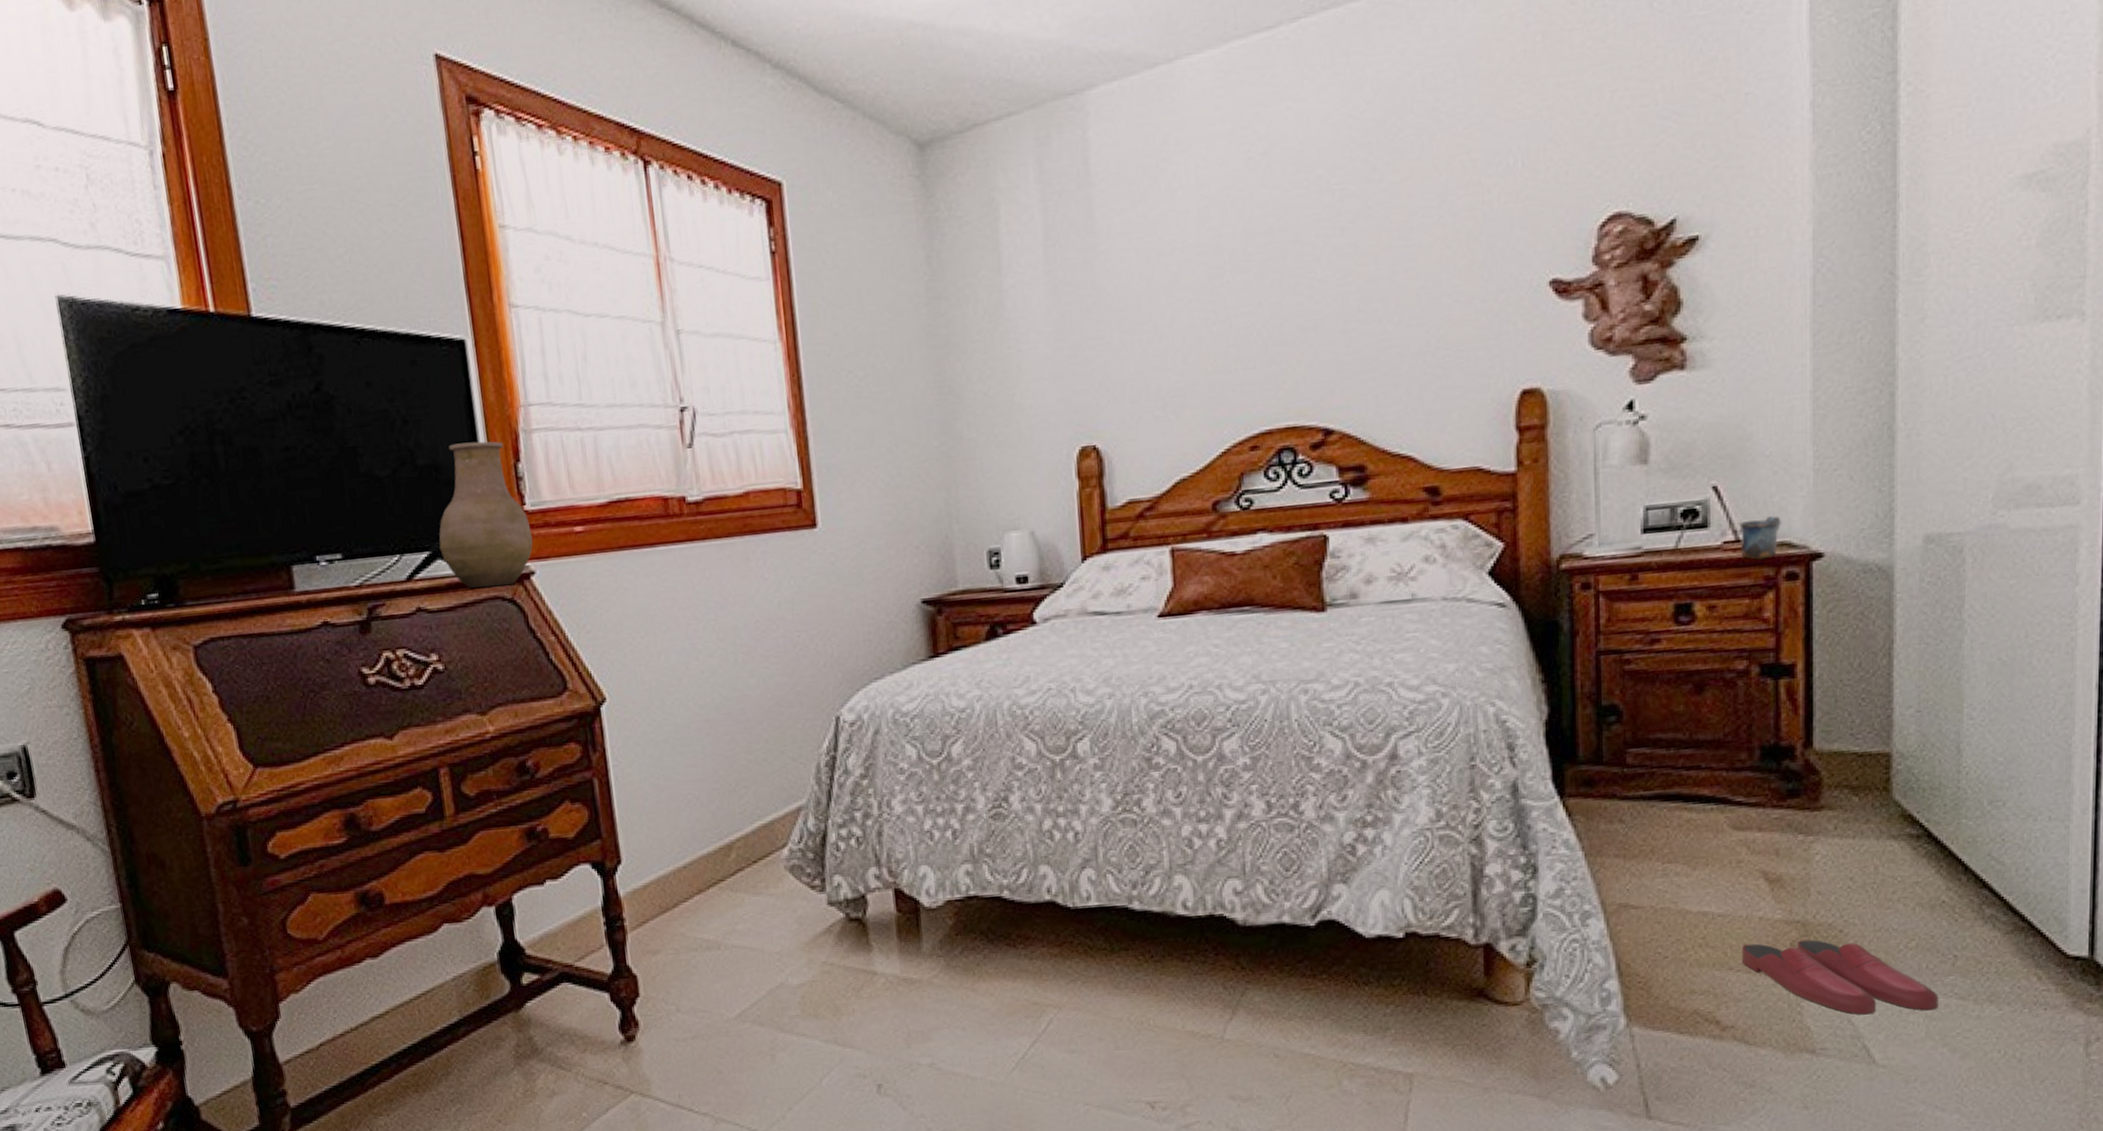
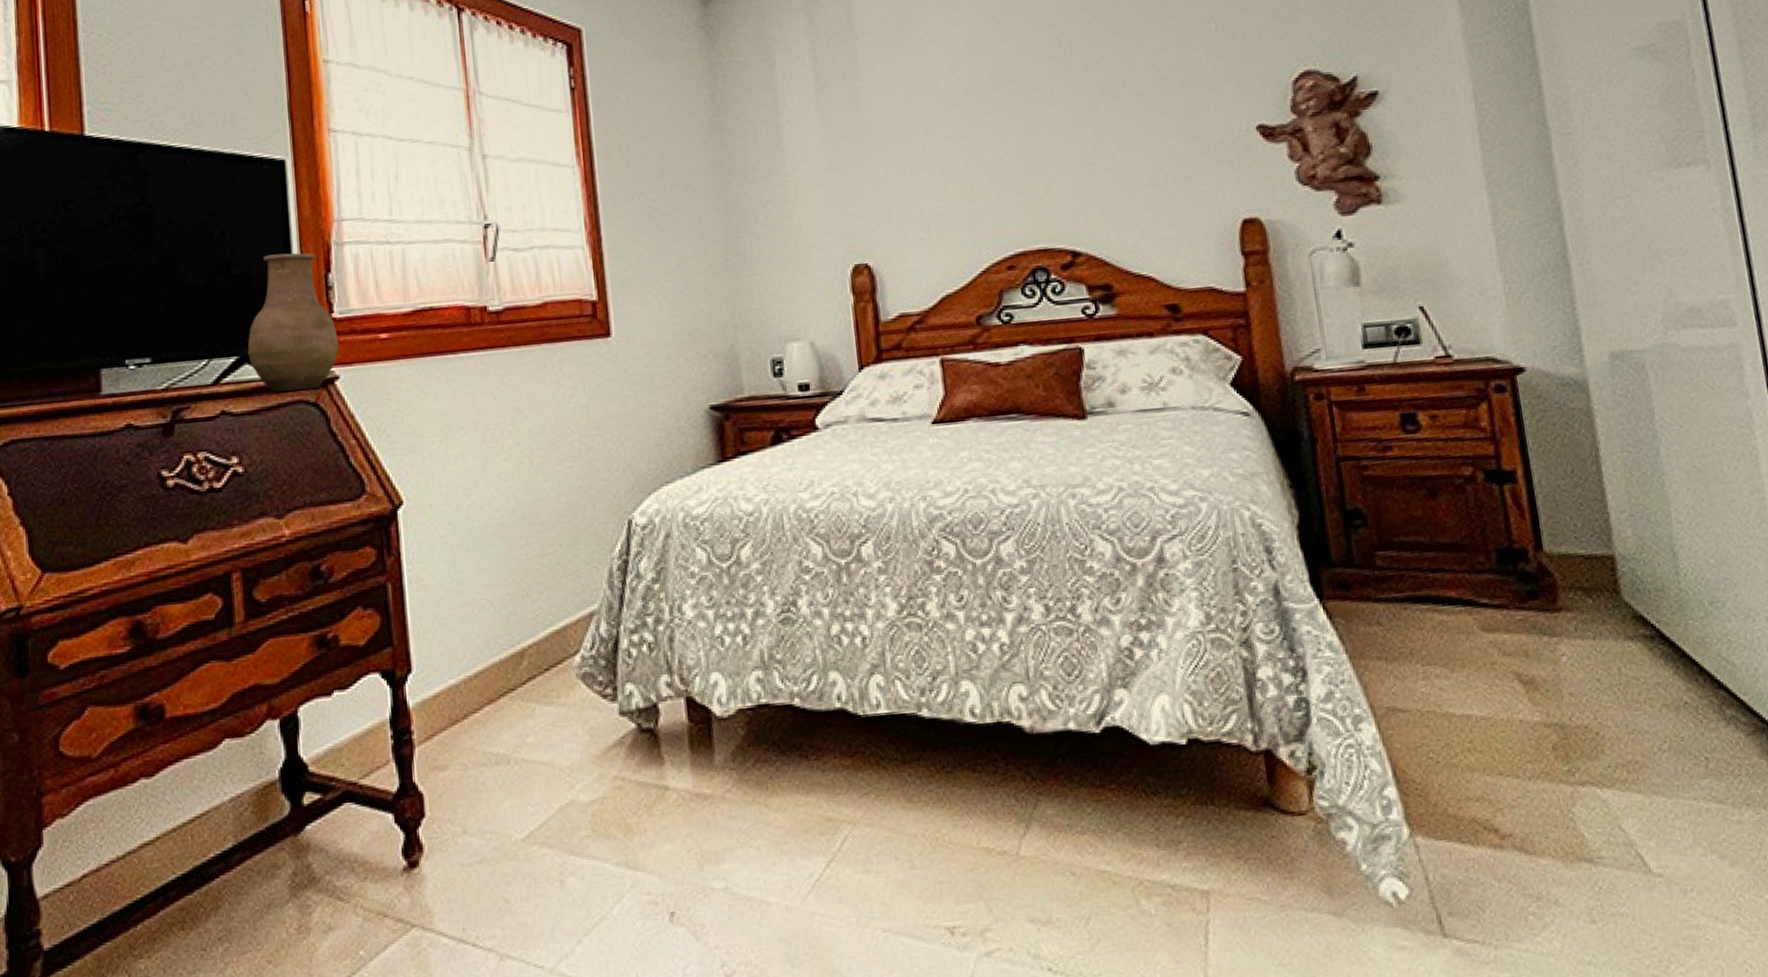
mug: present [1738,516,1782,560] -> none [1446,334,1485,373]
slippers: present [1741,939,1939,1015] -> none [1507,742,1700,821]

